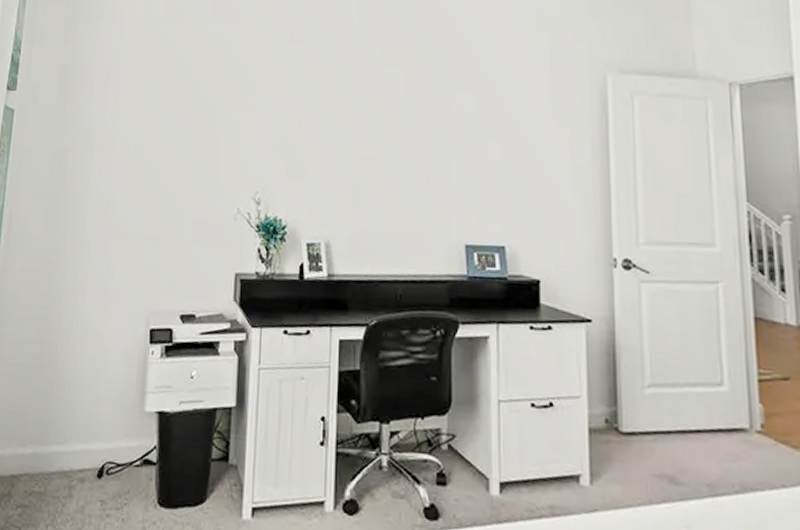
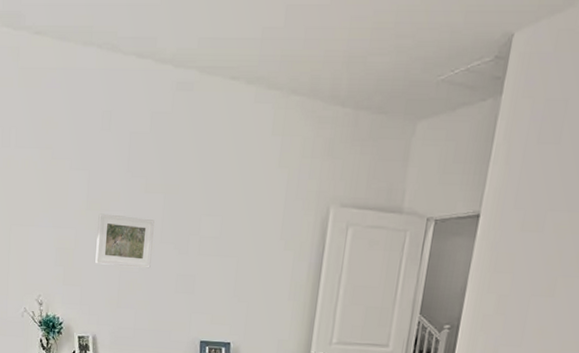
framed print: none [325,91,394,154] -> present [95,213,155,268]

